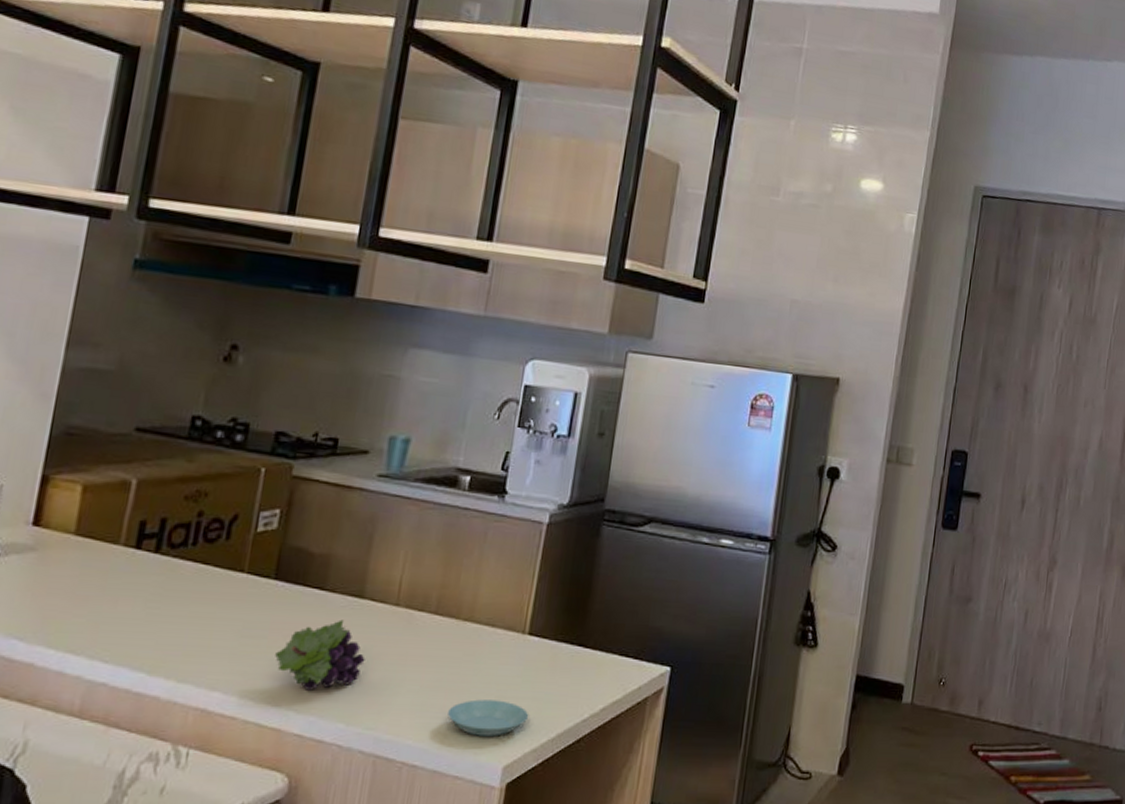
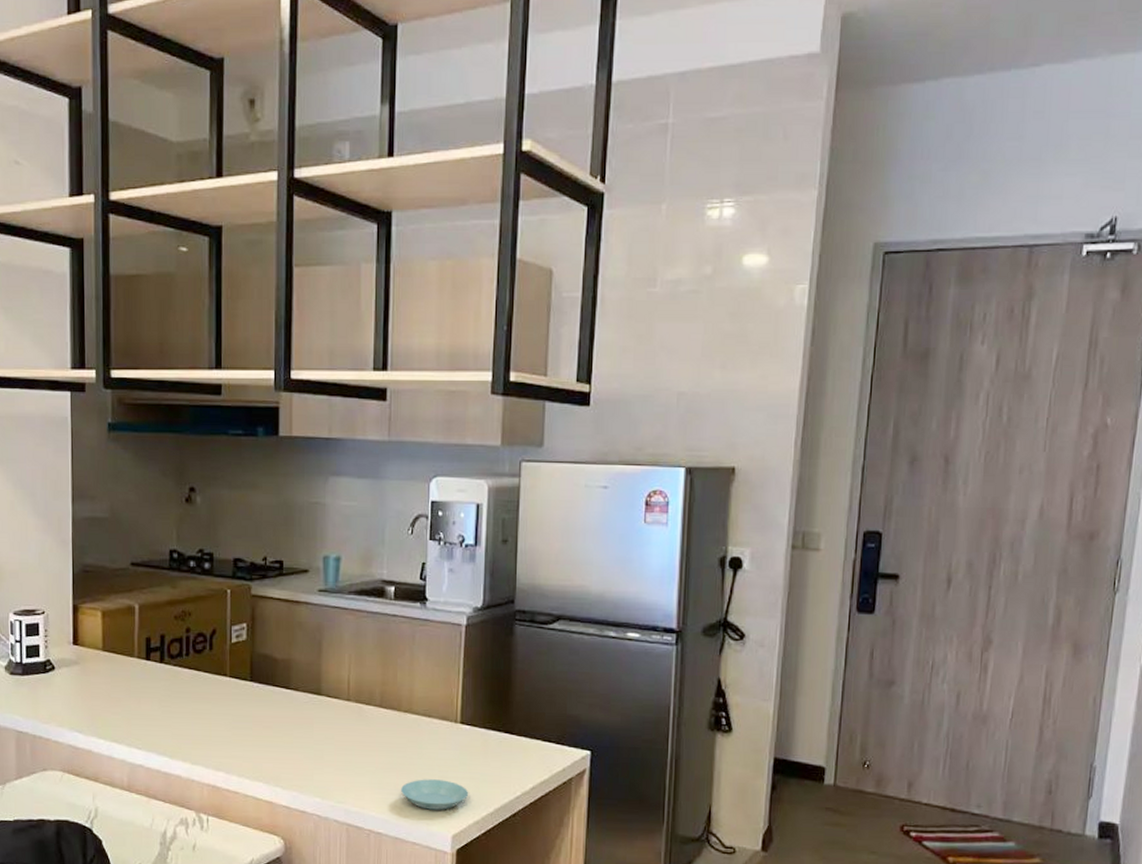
fruit: present [275,619,365,690] -> none [260,713,329,771]

